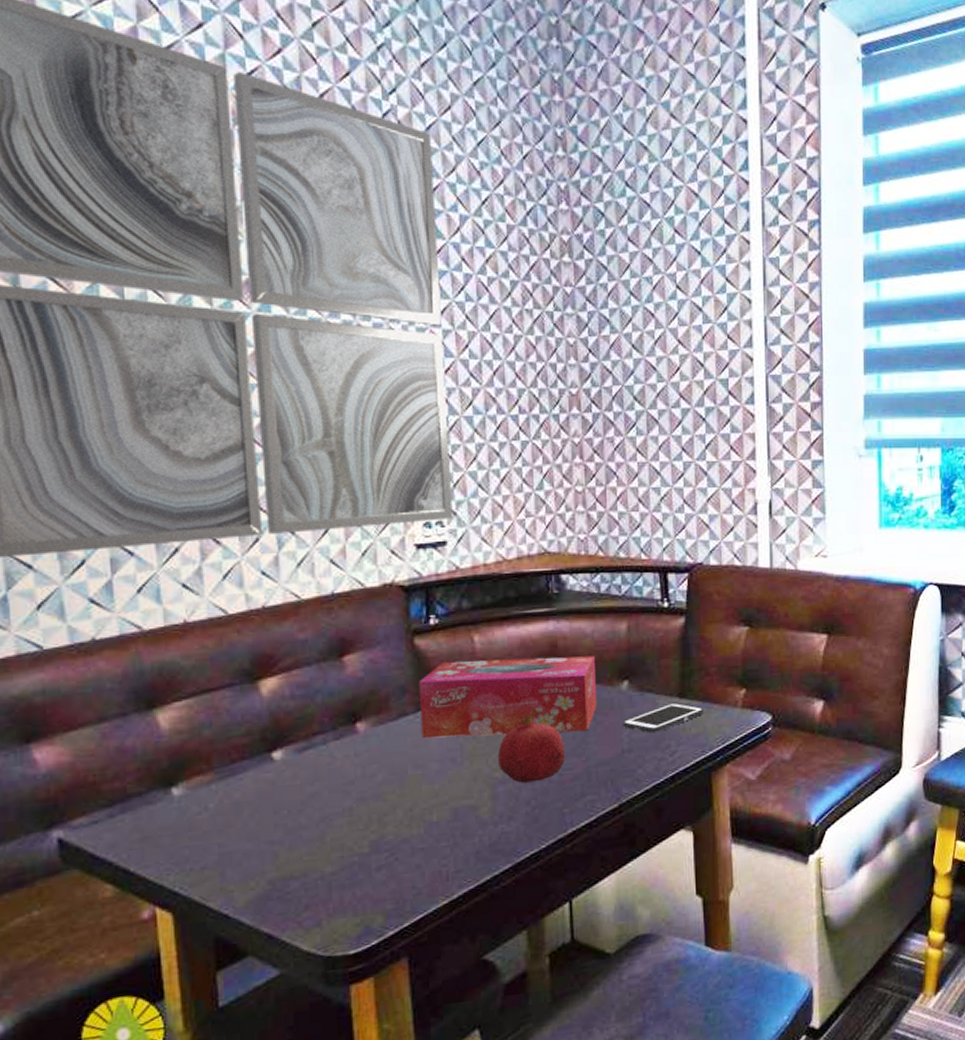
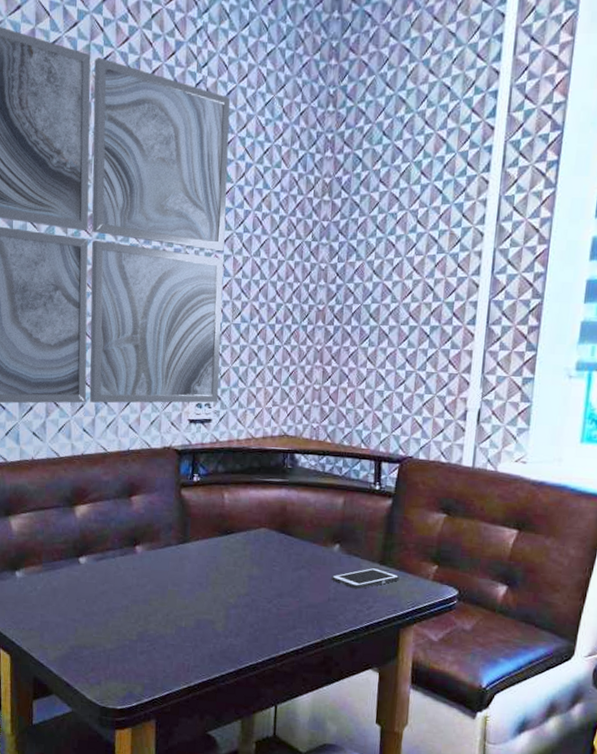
tissue box: present [418,656,598,739] -> none [180,510,315,579]
fruit: present [498,714,566,783] -> none [233,559,284,611]

